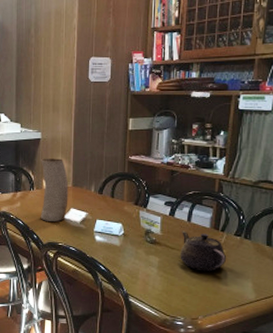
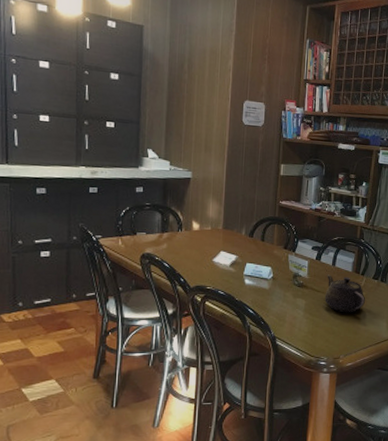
vase: present [40,158,69,222] -> none [188,198,219,264]

